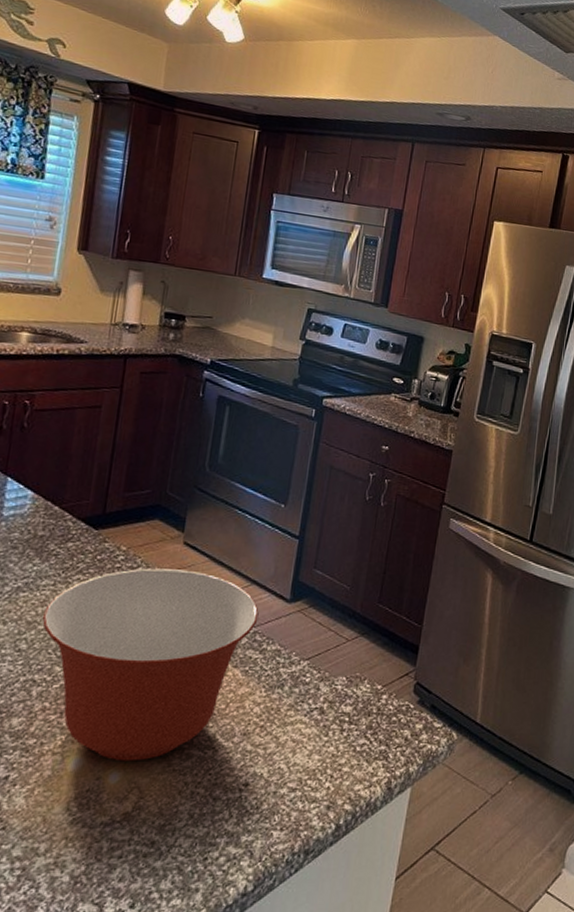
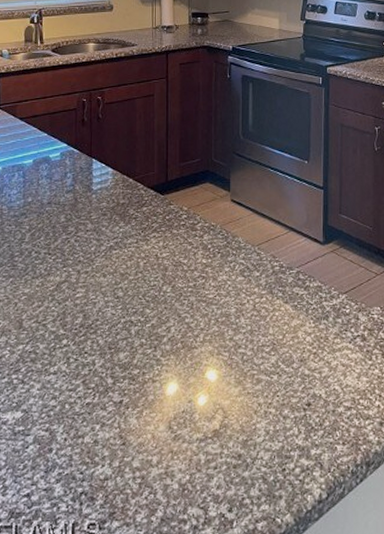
mixing bowl: present [42,568,259,762] -> none [131,223,299,387]

